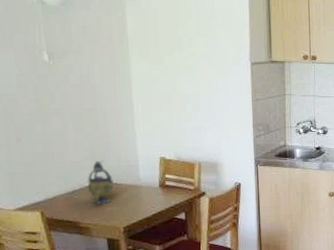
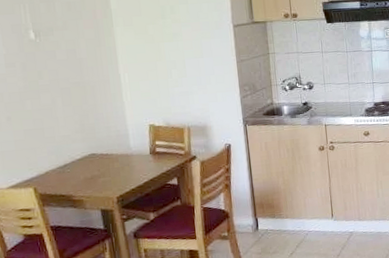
teapot: present [87,161,114,204] -> none [78,132,105,176]

